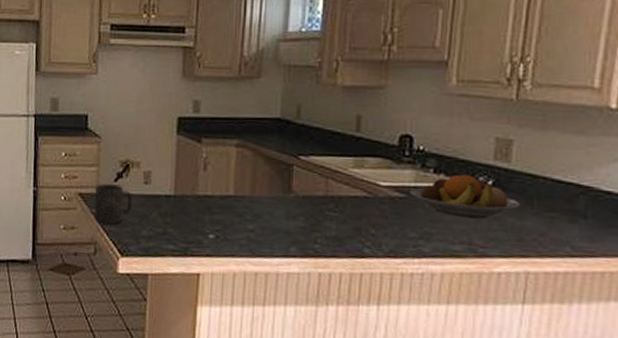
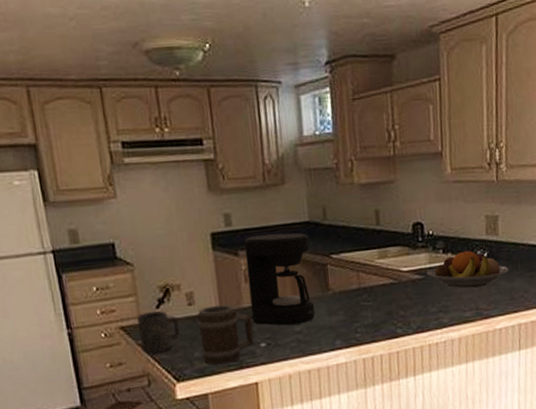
barrel: none [149,187,205,248] -> present [196,304,254,365]
coffee maker: none [205,126,277,222] -> present [243,233,315,326]

